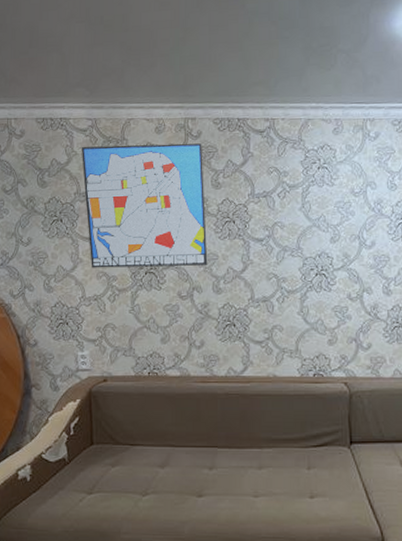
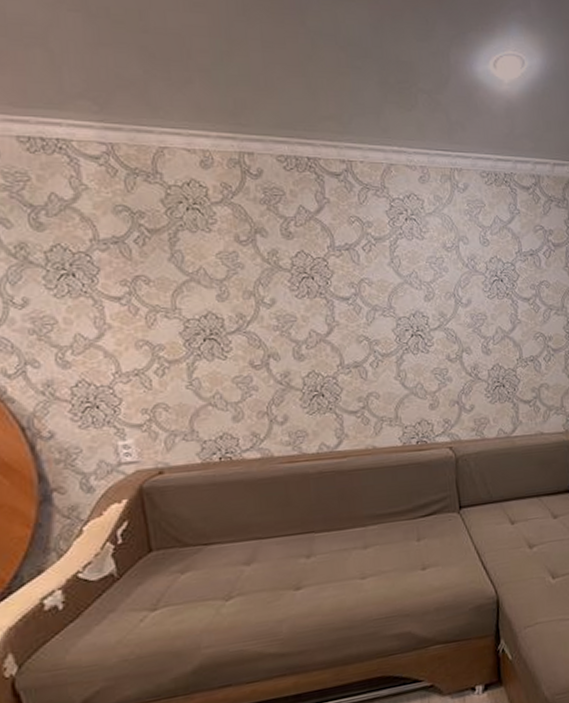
wall art: present [81,143,208,268] -> none [93,180,285,336]

